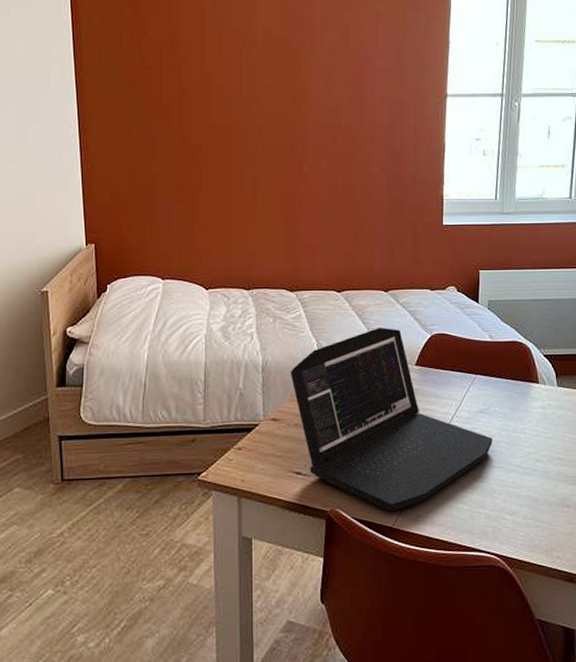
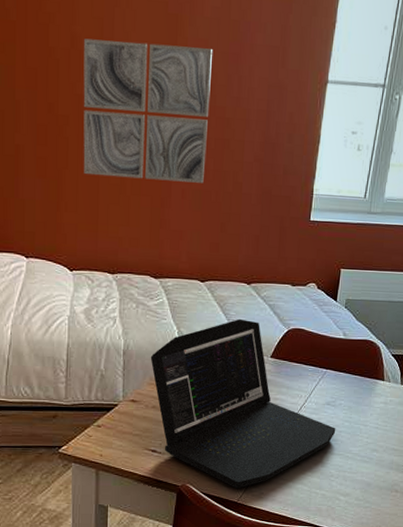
wall art: none [214,75,335,197] -> present [83,38,212,183]

